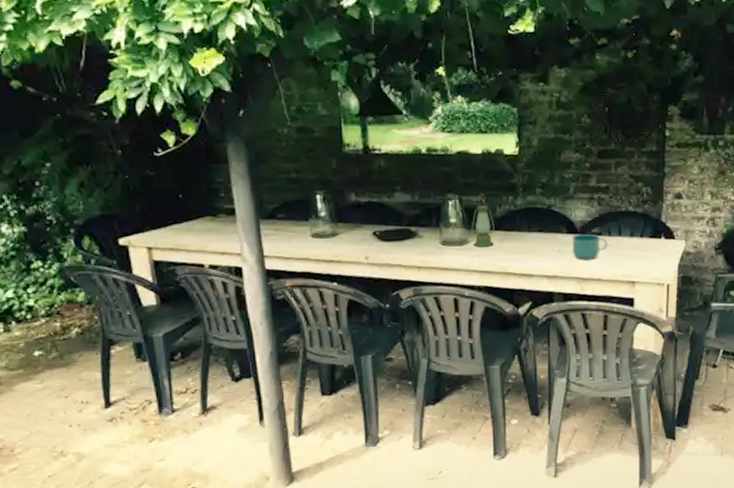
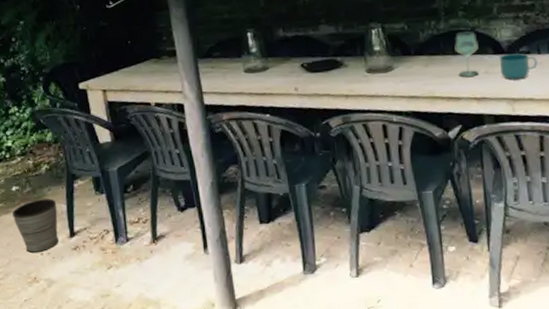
planter pot: none [34,365,91,425] -> present [12,198,58,254]
lantern: present [471,193,495,247] -> none [395,20,419,73]
wine glass: none [530,209,554,255] -> present [454,31,480,78]

